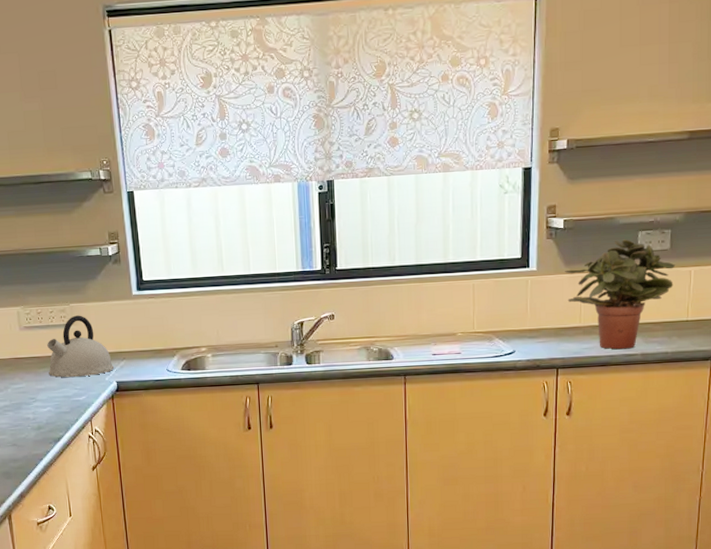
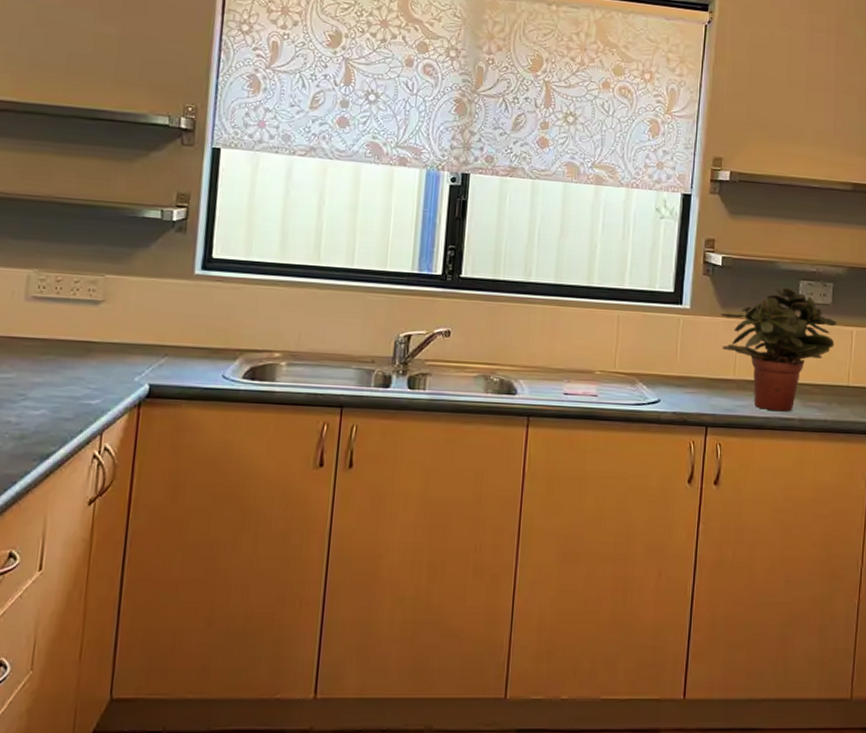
kettle: present [47,315,115,378] -> none [54,290,151,373]

